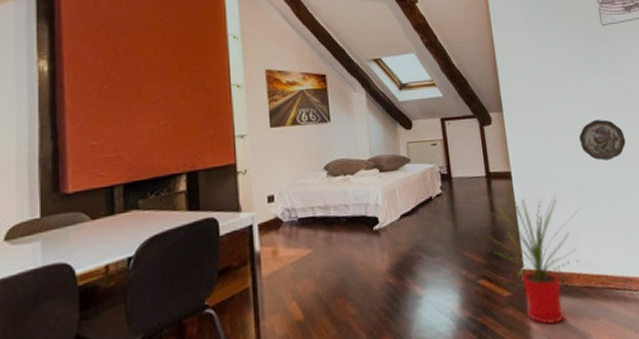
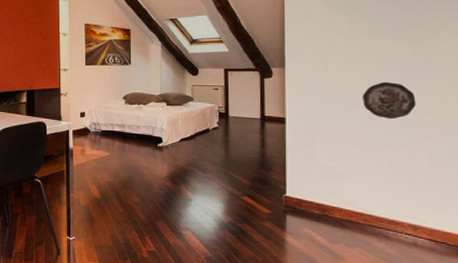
house plant: present [488,189,580,325] -> none [256,132,351,242]

